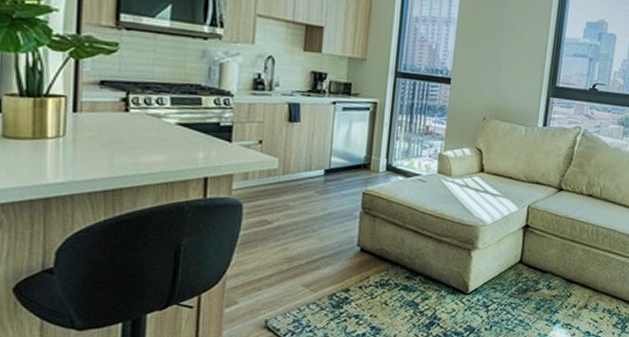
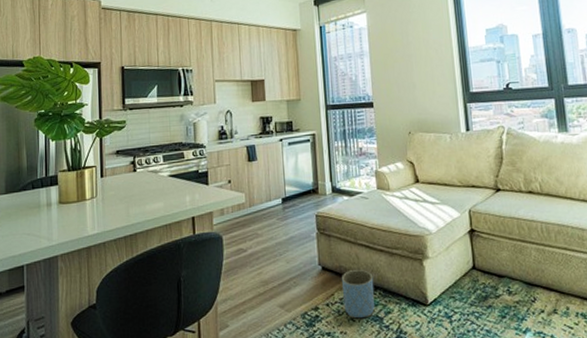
planter: none [379,253,417,303] -> present [341,269,375,319]

